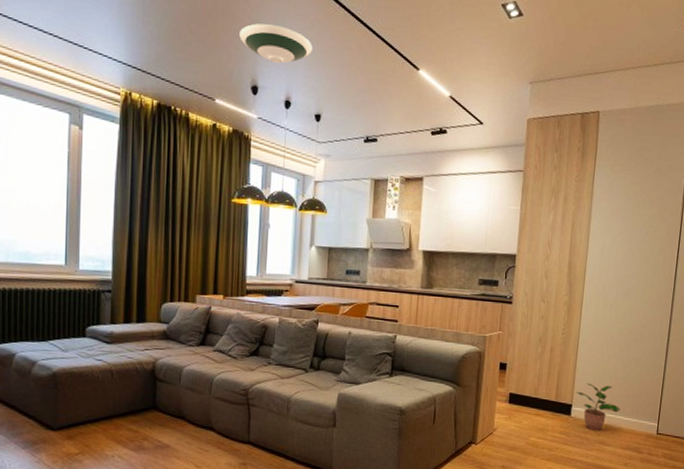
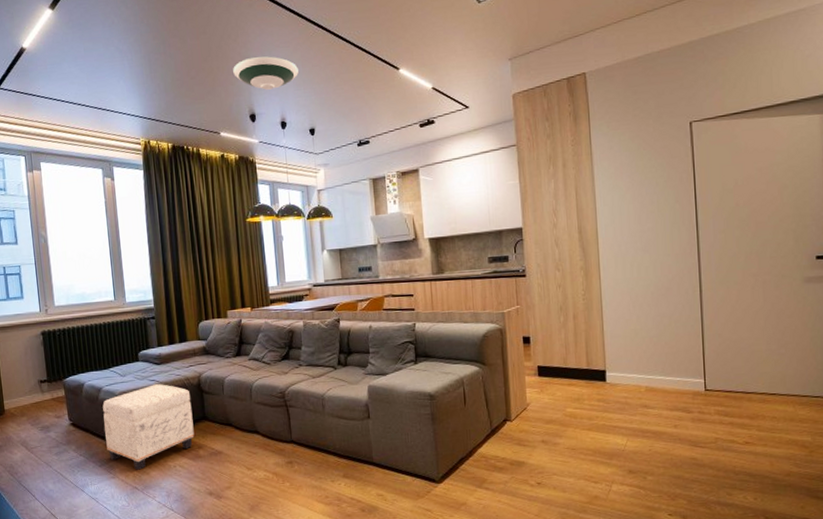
ottoman: none [33,365,142,456] -> present [102,384,195,470]
potted plant: present [576,383,620,431] -> none [608,346,659,395]

